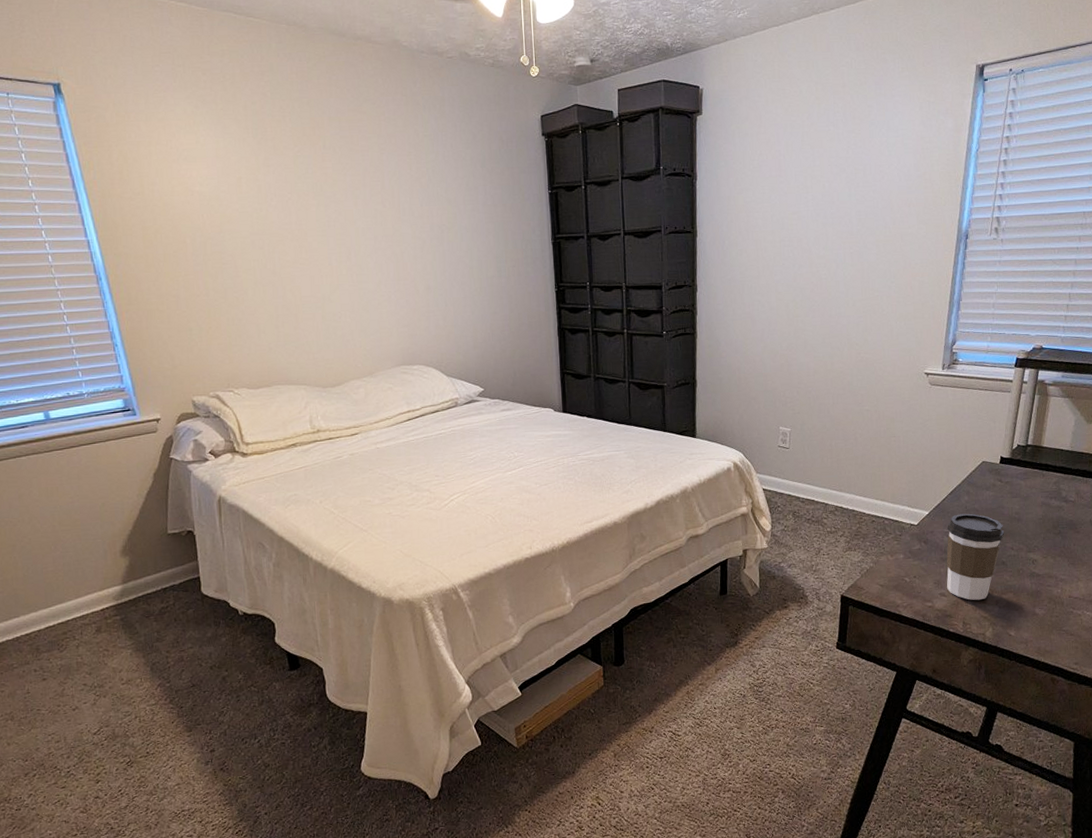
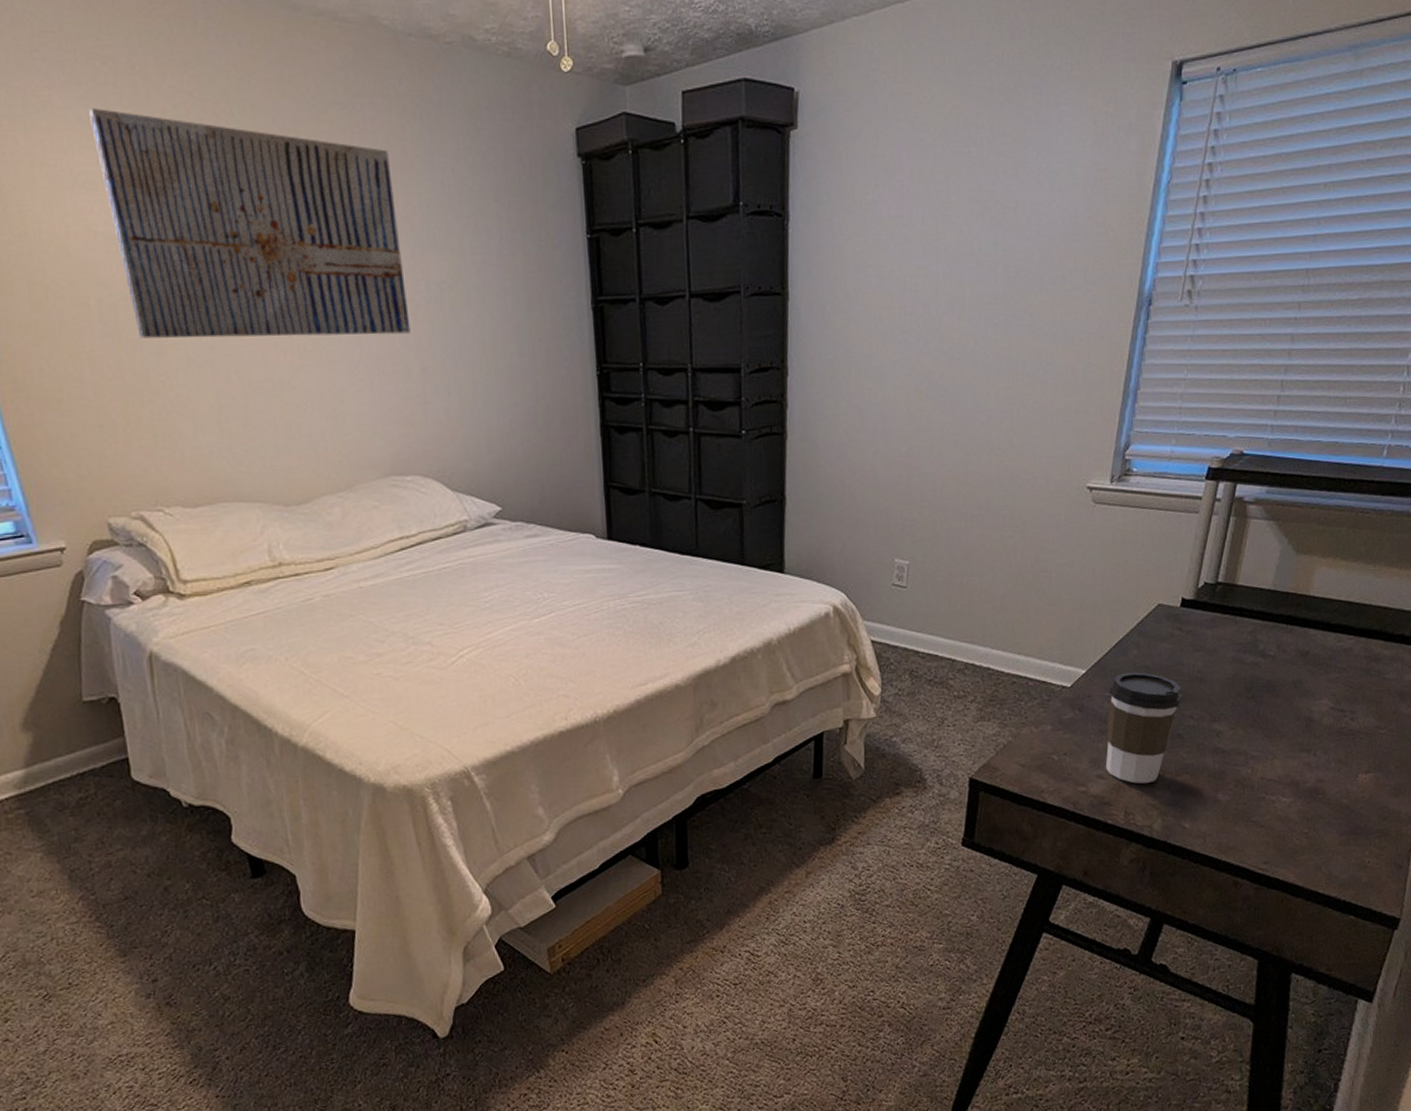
wall art: none [192,105,419,266] -> present [89,108,411,339]

